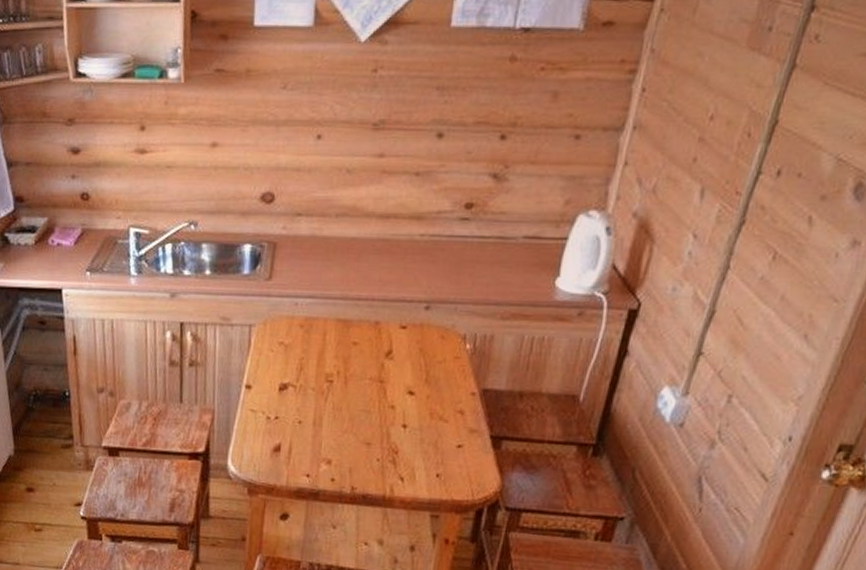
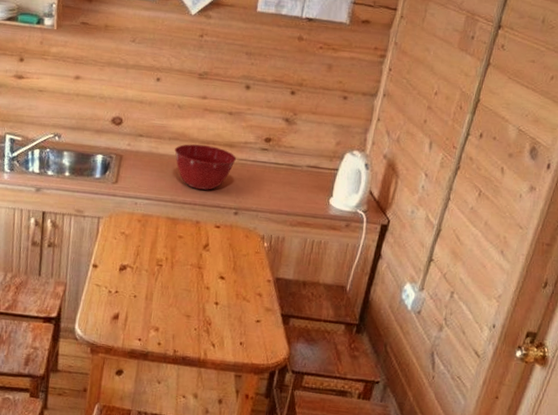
mixing bowl: none [344,220,426,280] -> present [174,144,236,190]

